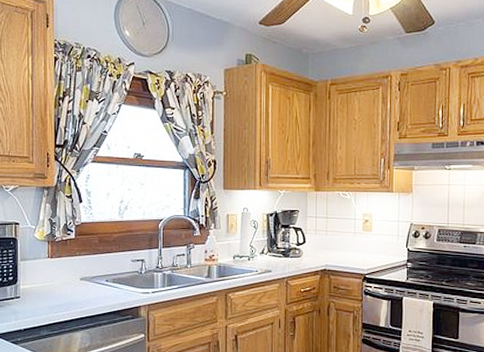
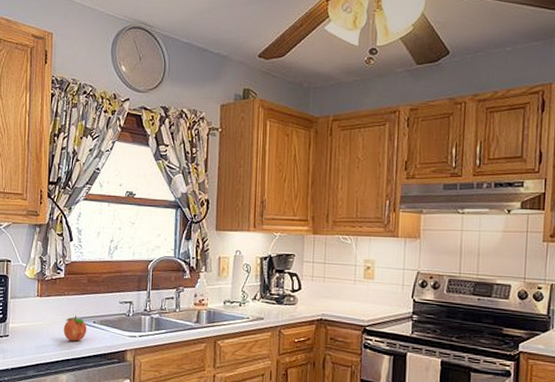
fruit: none [76,275,100,300] -> present [63,315,87,342]

